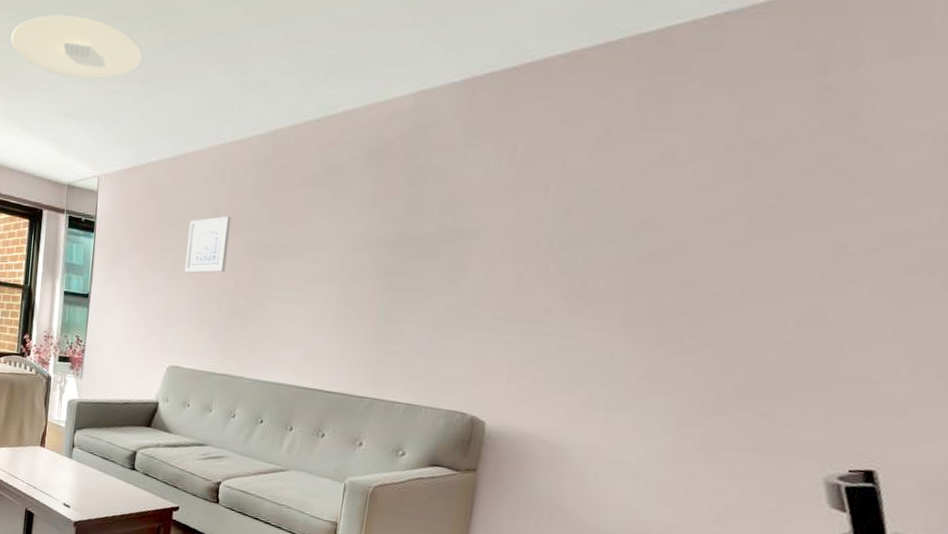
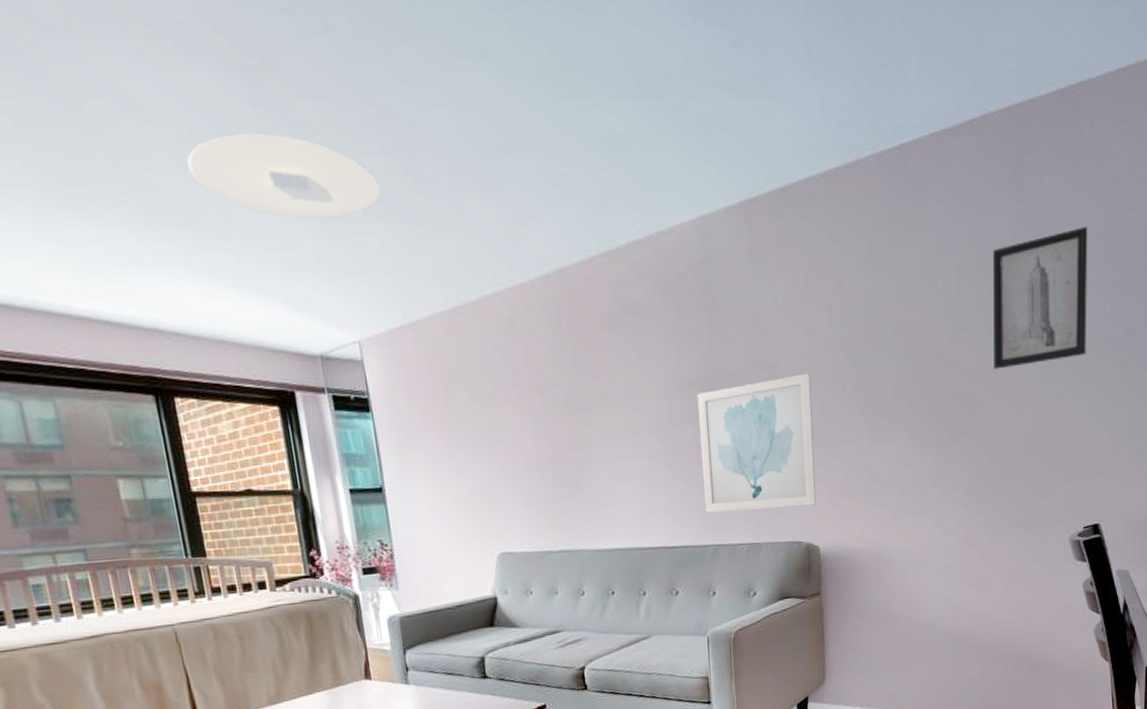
wall art: present [184,216,232,273] -> none [485,374,539,444]
wall art: none [368,247,510,380] -> present [697,373,816,514]
wall art: none [747,121,920,271] -> present [993,226,1088,370]

